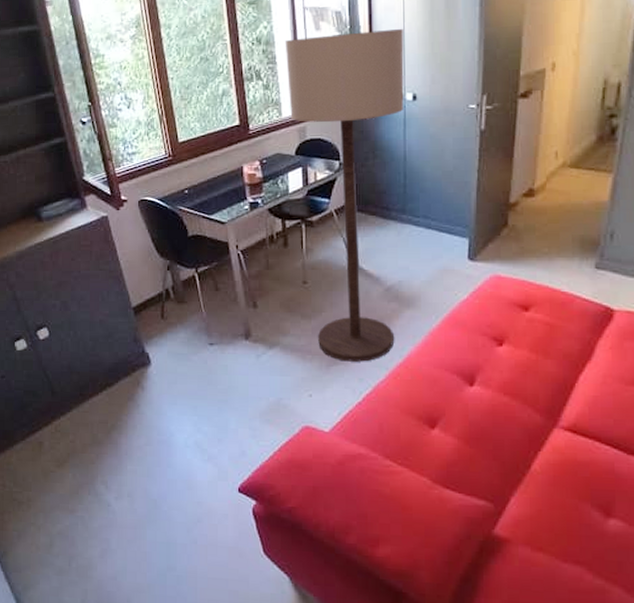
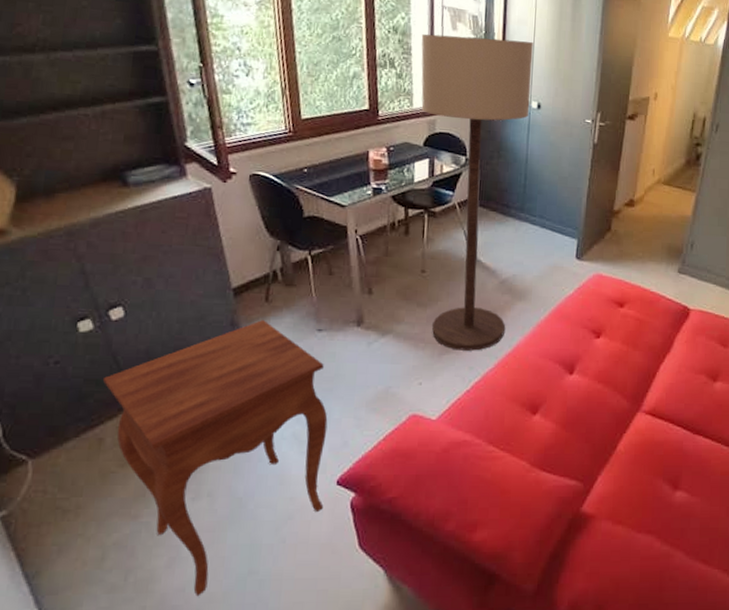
side table: none [37,335,228,586] -> present [102,319,328,597]

